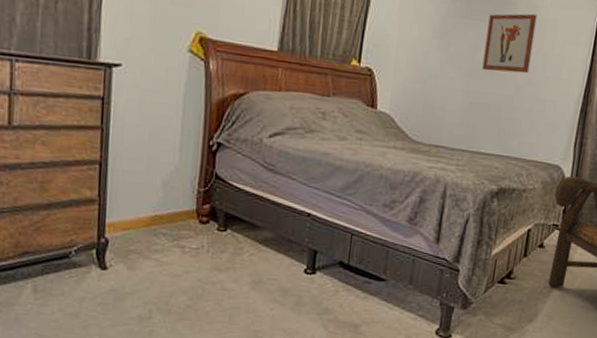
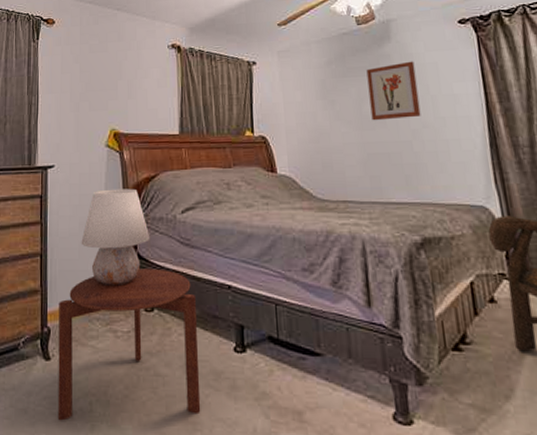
side table: none [113,188,273,326] -> present [57,268,201,421]
table lamp: none [150,100,232,204] -> present [81,188,151,287]

